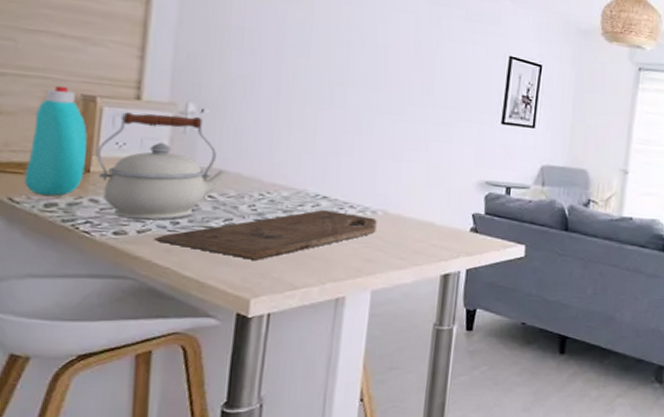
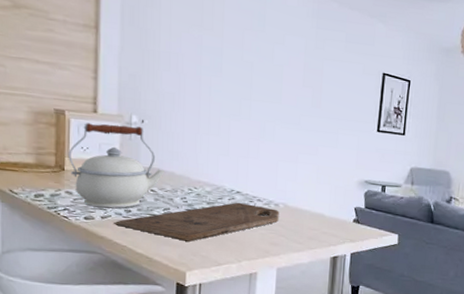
bottle: present [24,86,87,197] -> none [19,102,61,189]

